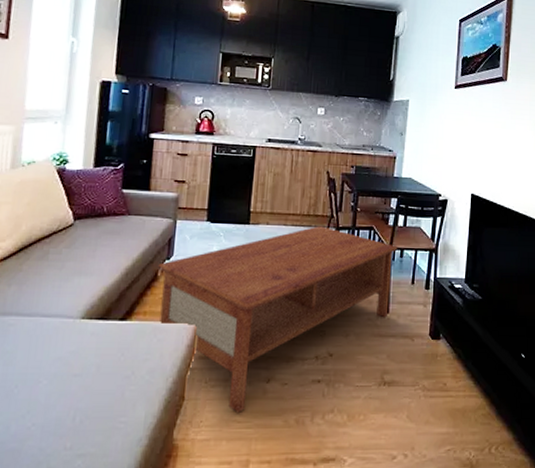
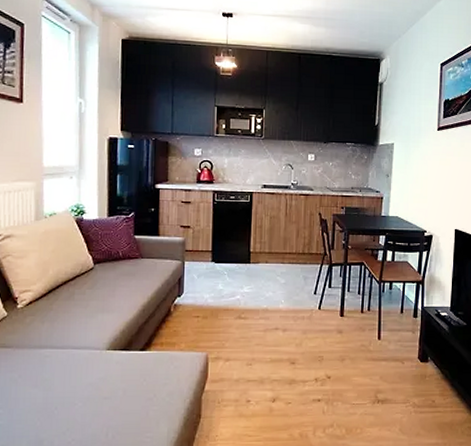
coffee table: present [158,226,398,413] -> none [170,263,387,428]

